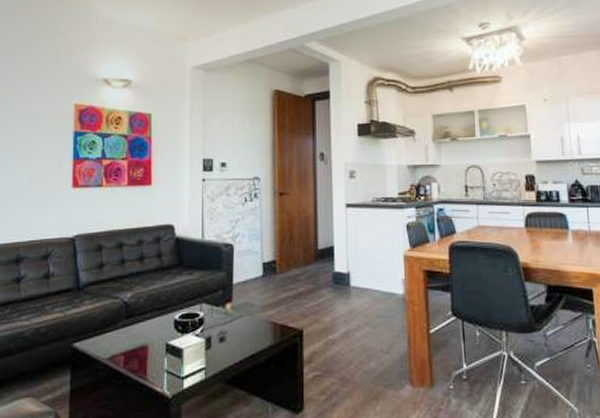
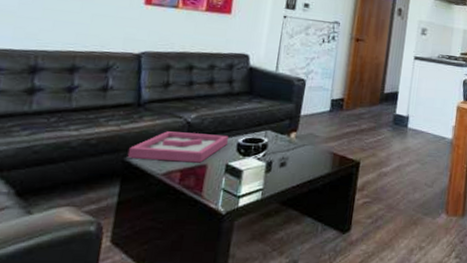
decorative tray: none [74,312,165,345] -> present [127,131,229,163]

